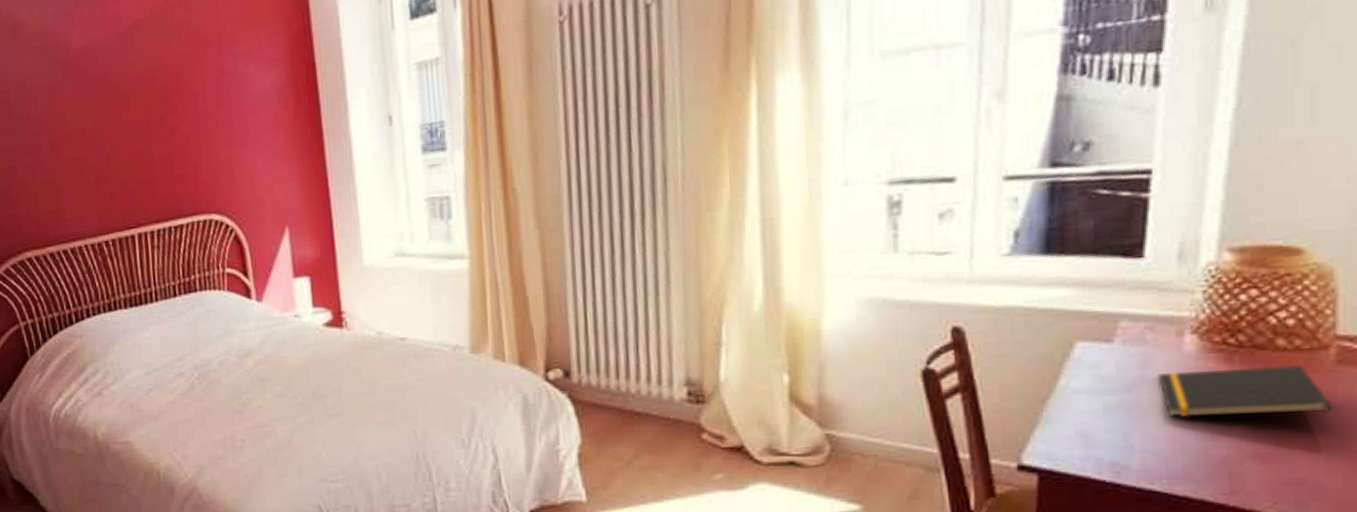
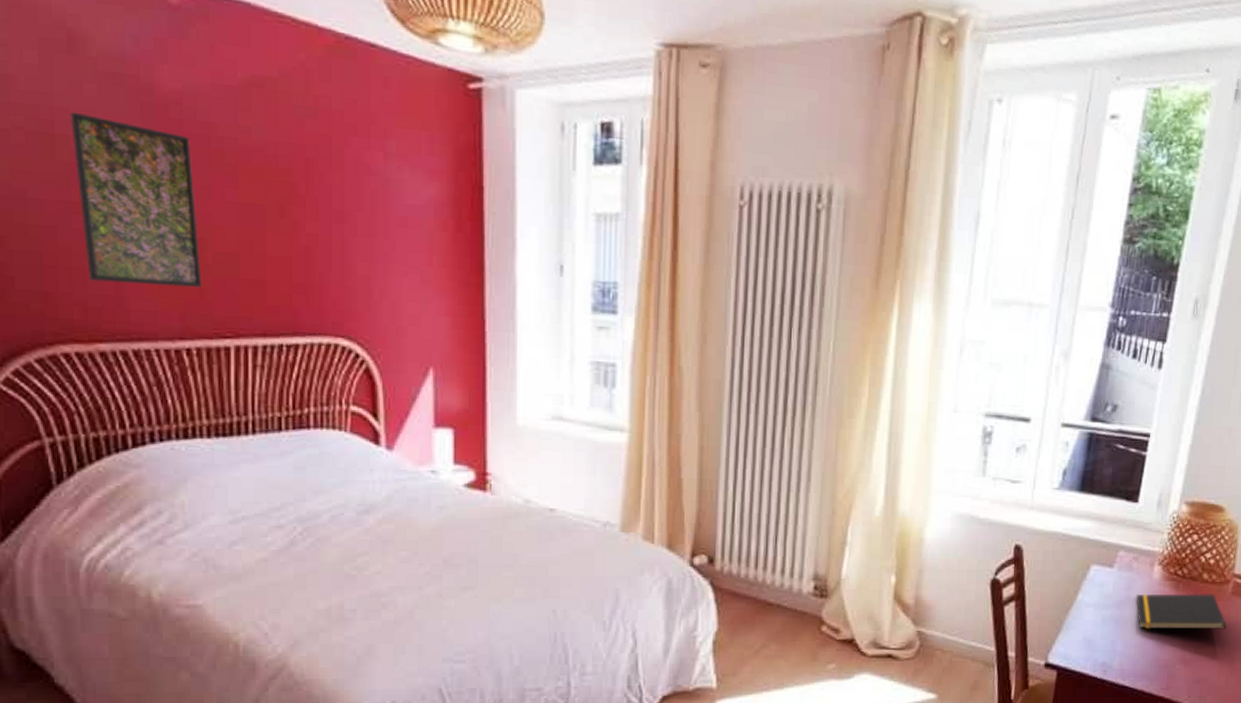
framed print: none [19,79,112,202] -> present [71,111,202,288]

